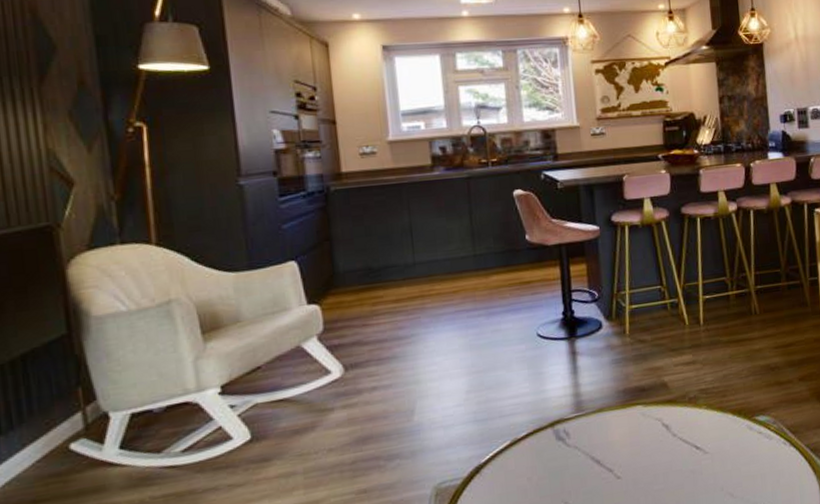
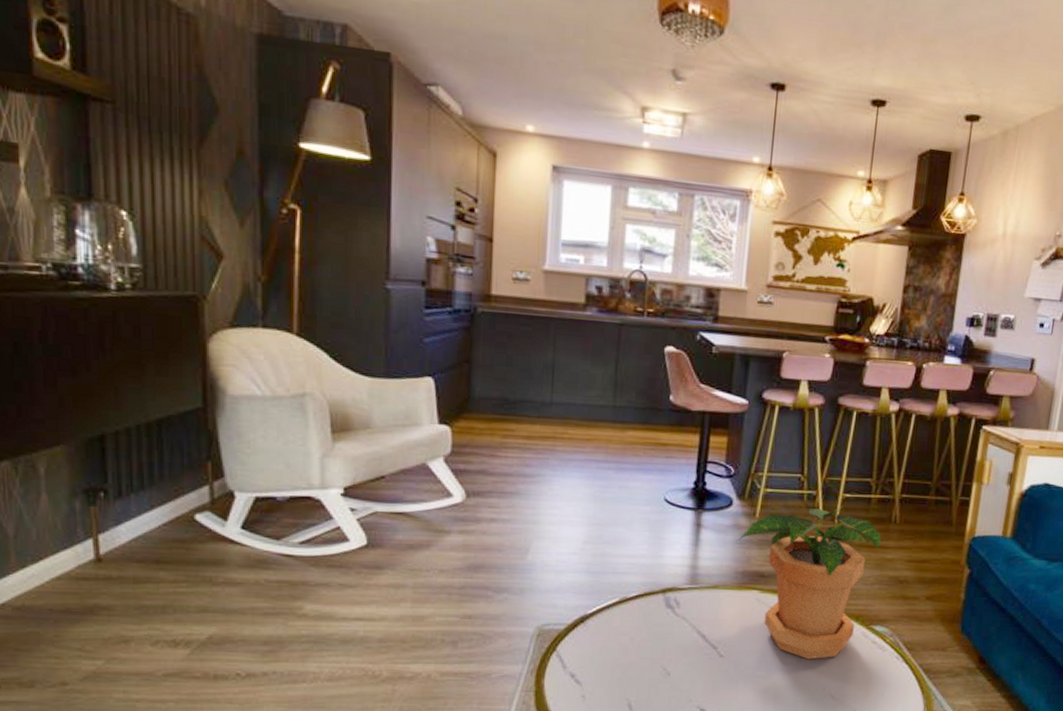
potted plant: none [614,308,747,464] -> present [739,506,882,660]

